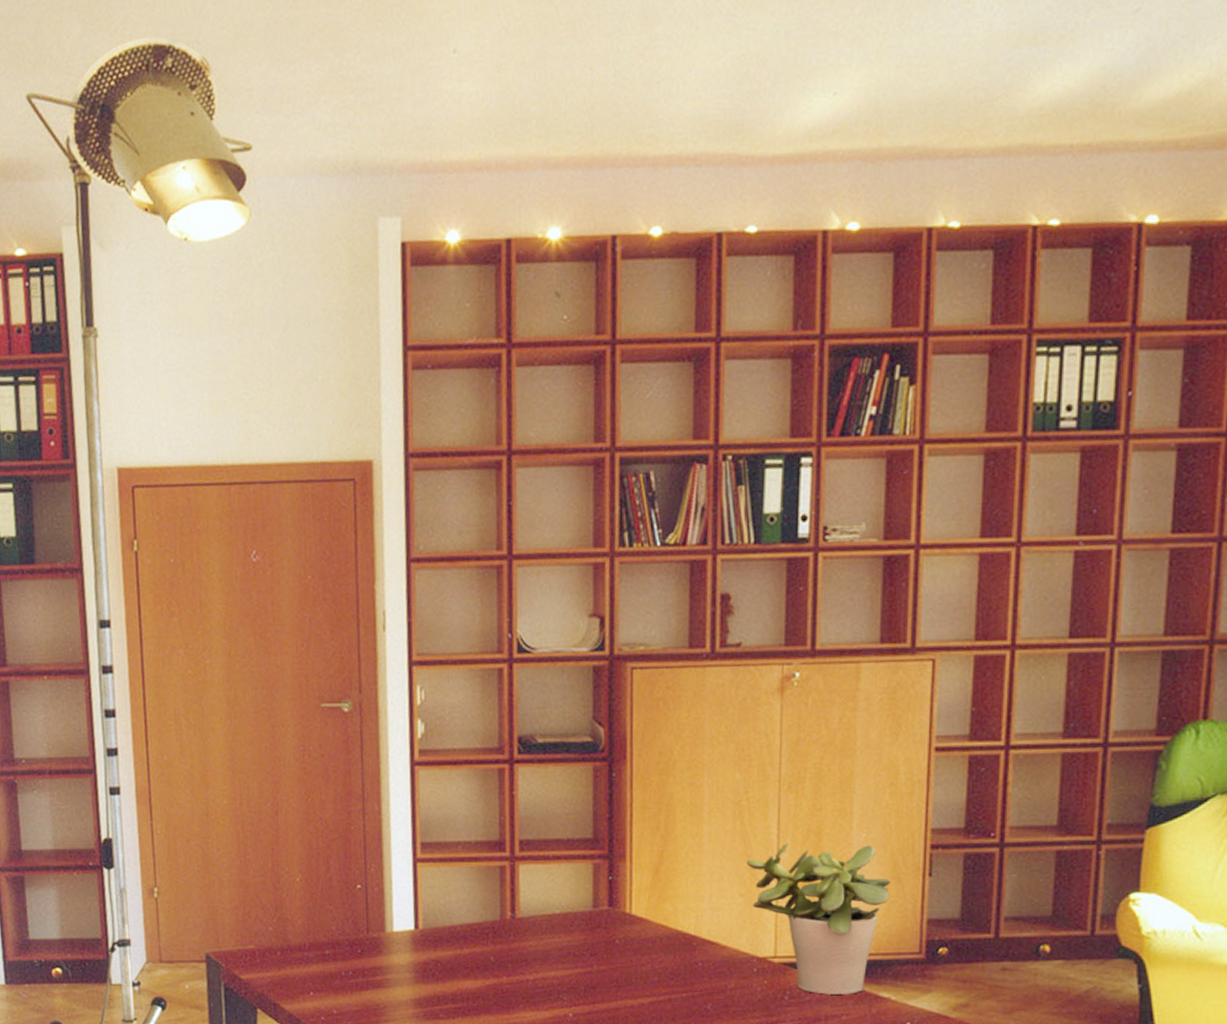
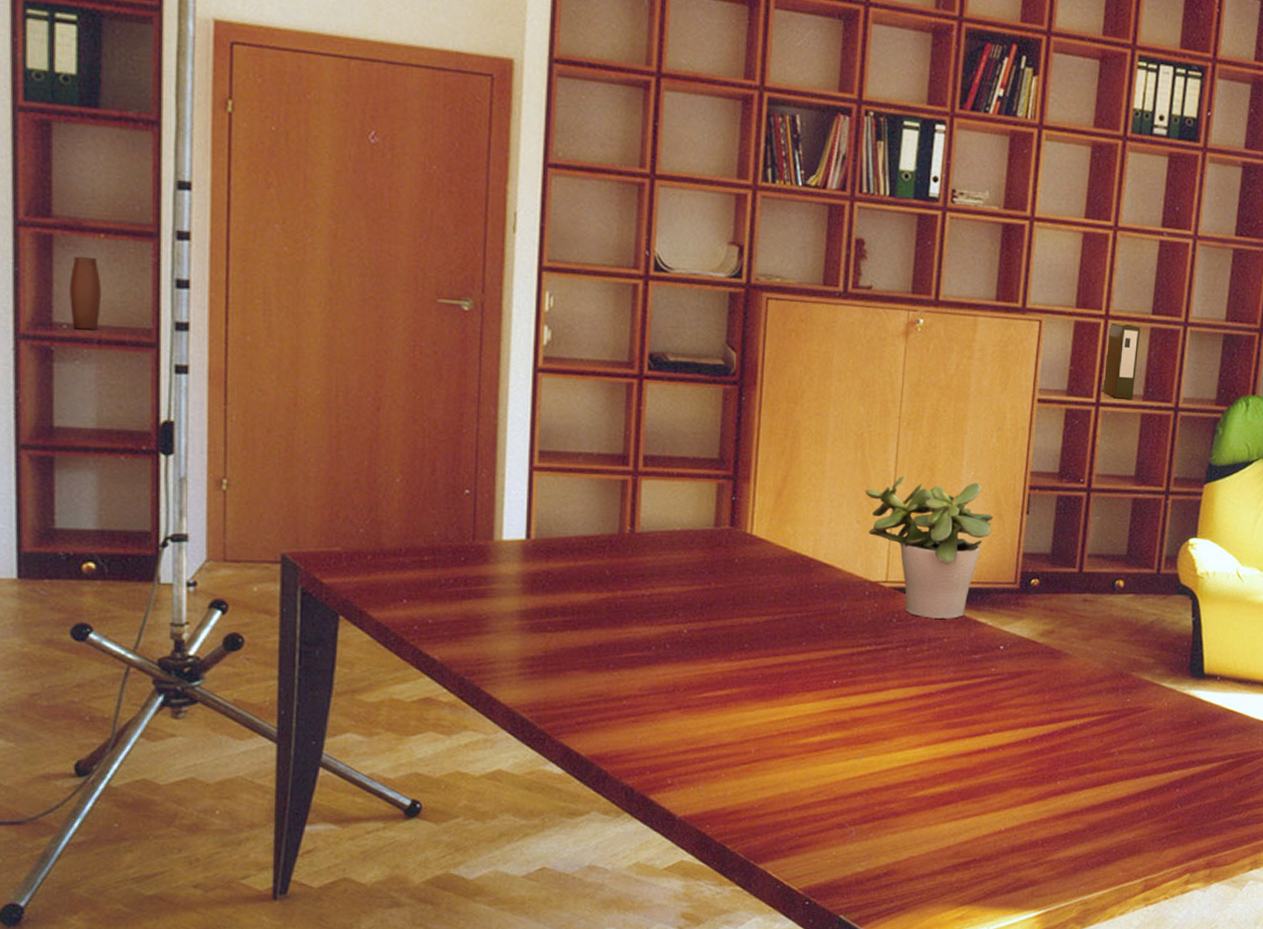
vase: none [24,697,49,763] -> present [69,256,102,330]
binder: none [1010,652,1056,739] -> present [1101,322,1141,400]

